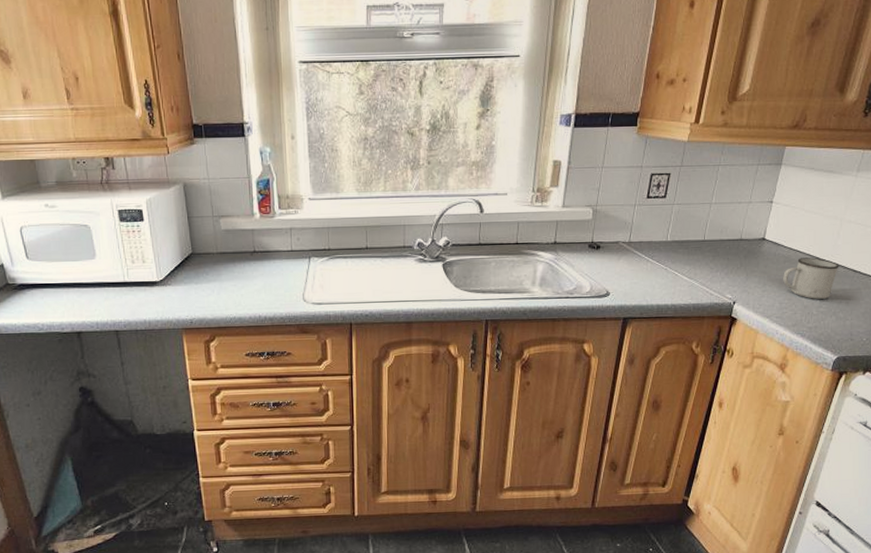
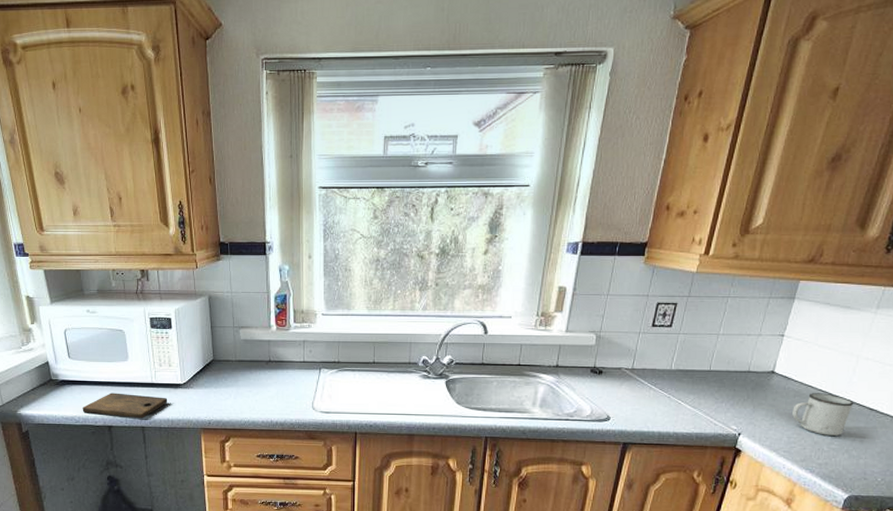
cutting board: none [46,295,144,322] -> present [82,393,168,419]

